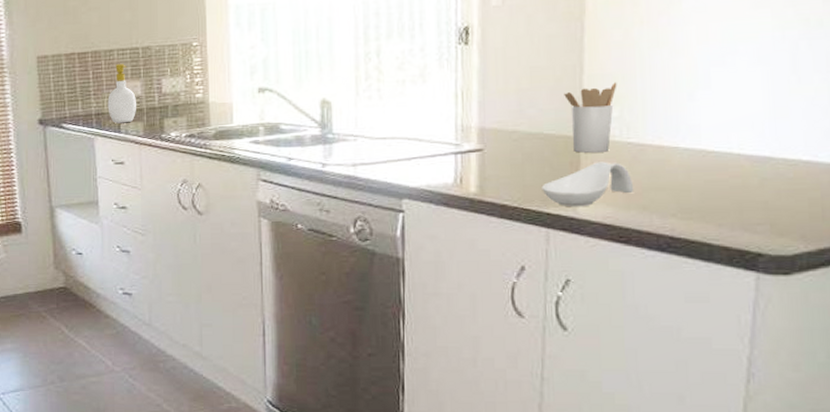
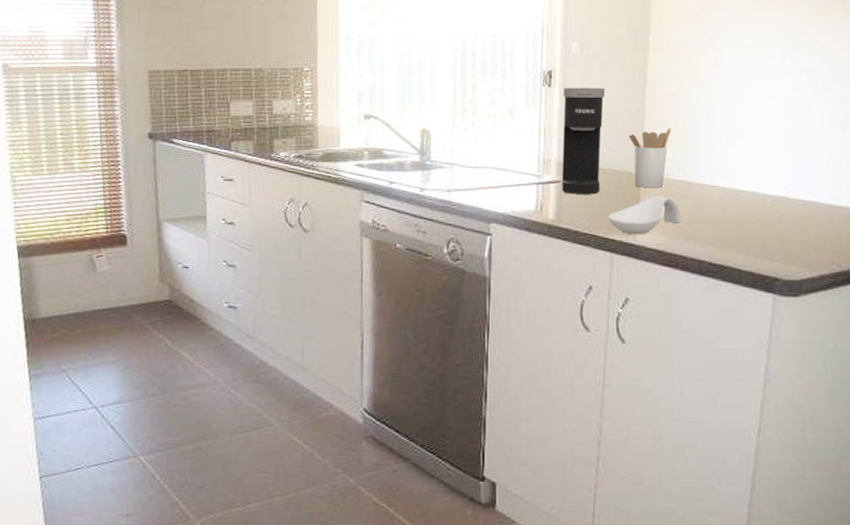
soap bottle: present [107,63,136,124] -> none [219,83,247,141]
coffee maker: none [483,41,534,164] -> present [561,87,606,194]

